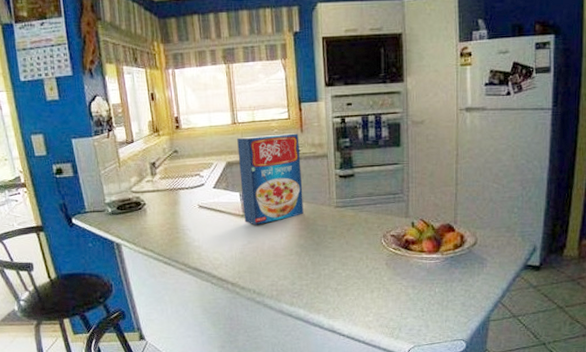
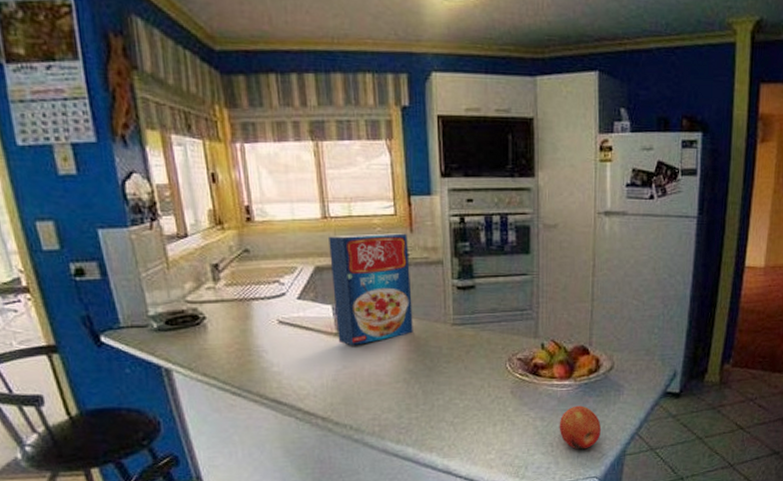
apple: none [428,276,466,315] -> present [559,405,601,450]

